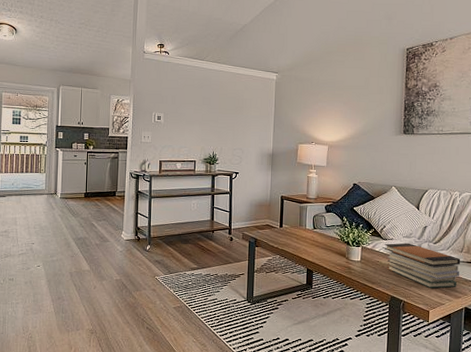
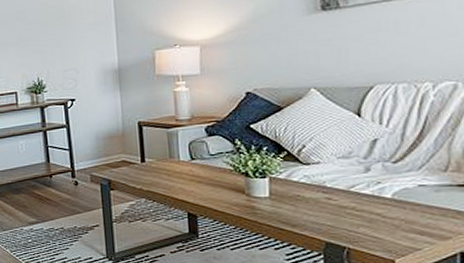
book stack: present [384,243,461,289] -> none [306,165,446,228]

